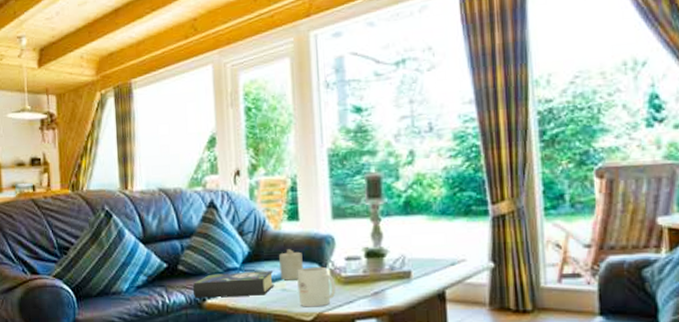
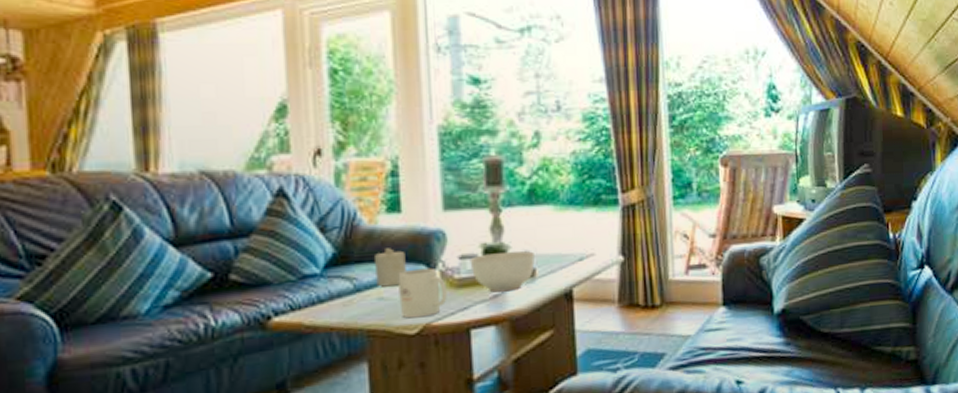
book: present [192,270,274,298] -> none [251,275,368,317]
bowl: none [354,254,410,290] -> present [470,250,535,292]

